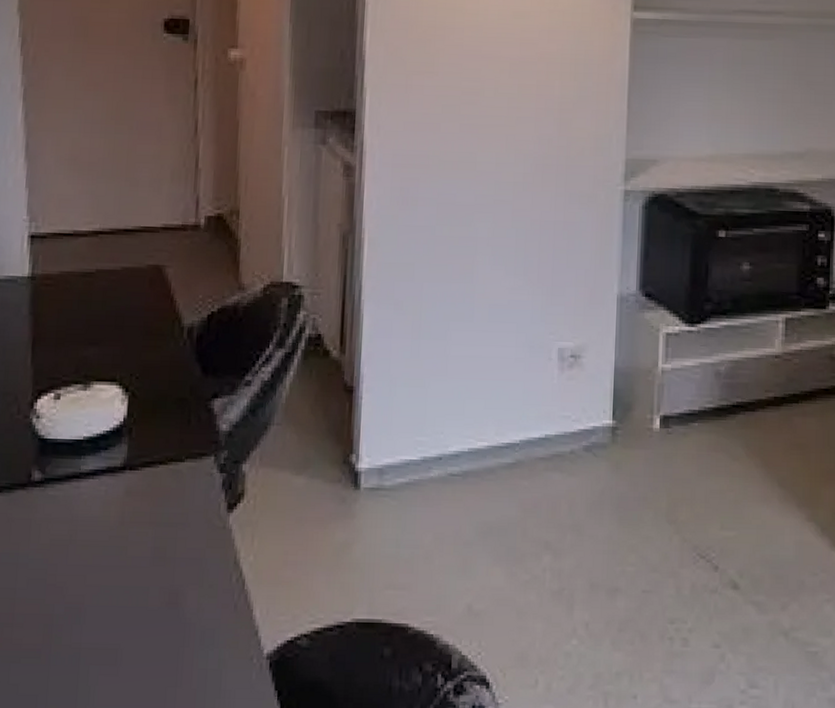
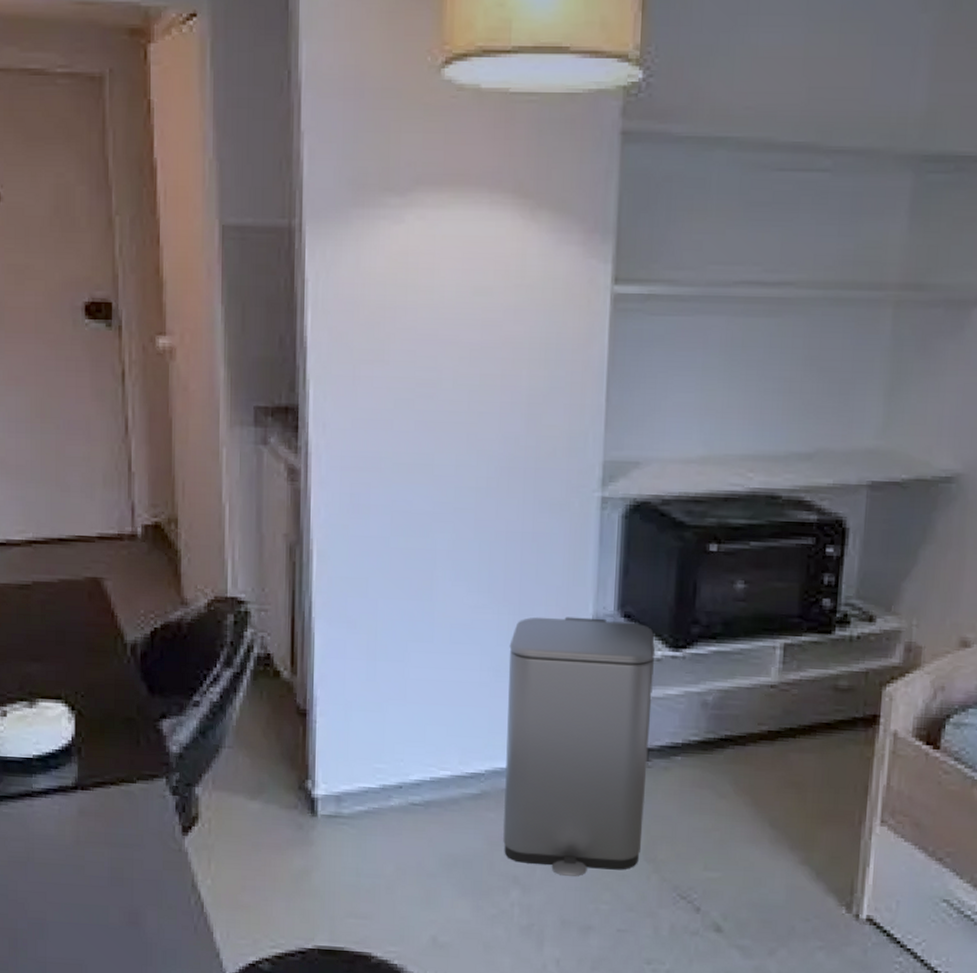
pedal bin: none [536,296,674,540] -> present [503,617,656,877]

